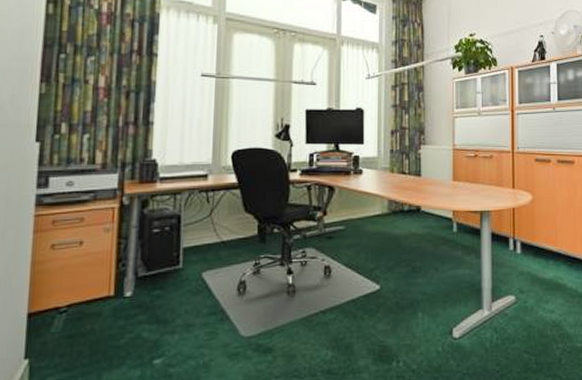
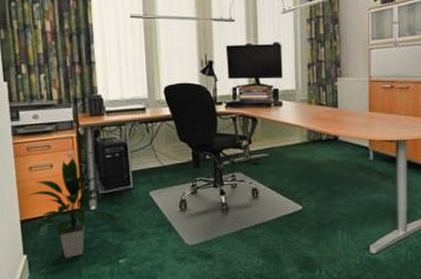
indoor plant: none [39,231,161,361] -> present [27,156,120,258]

